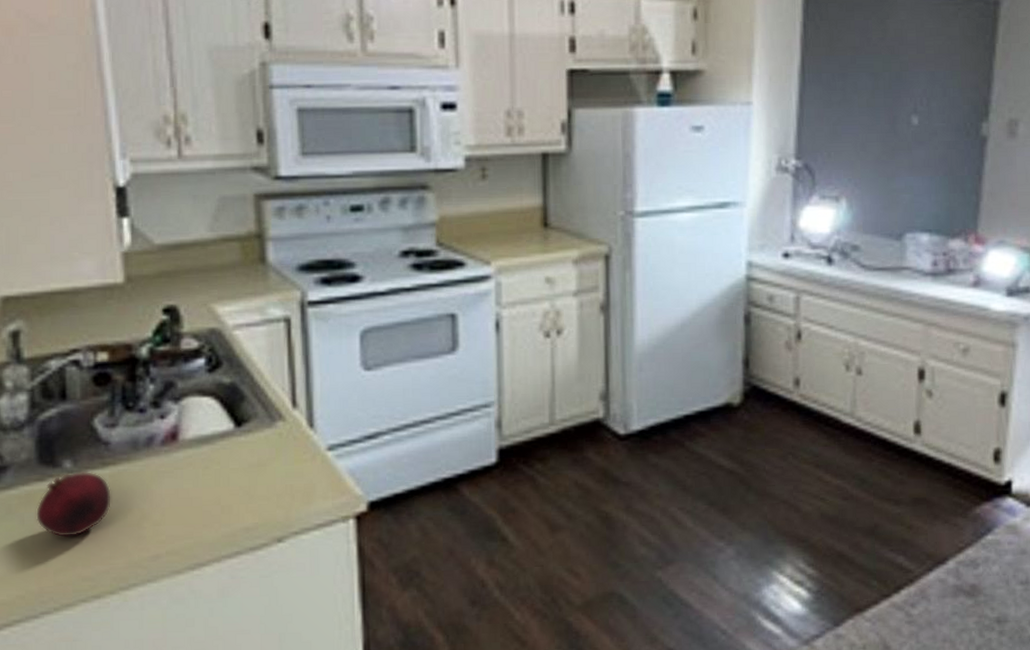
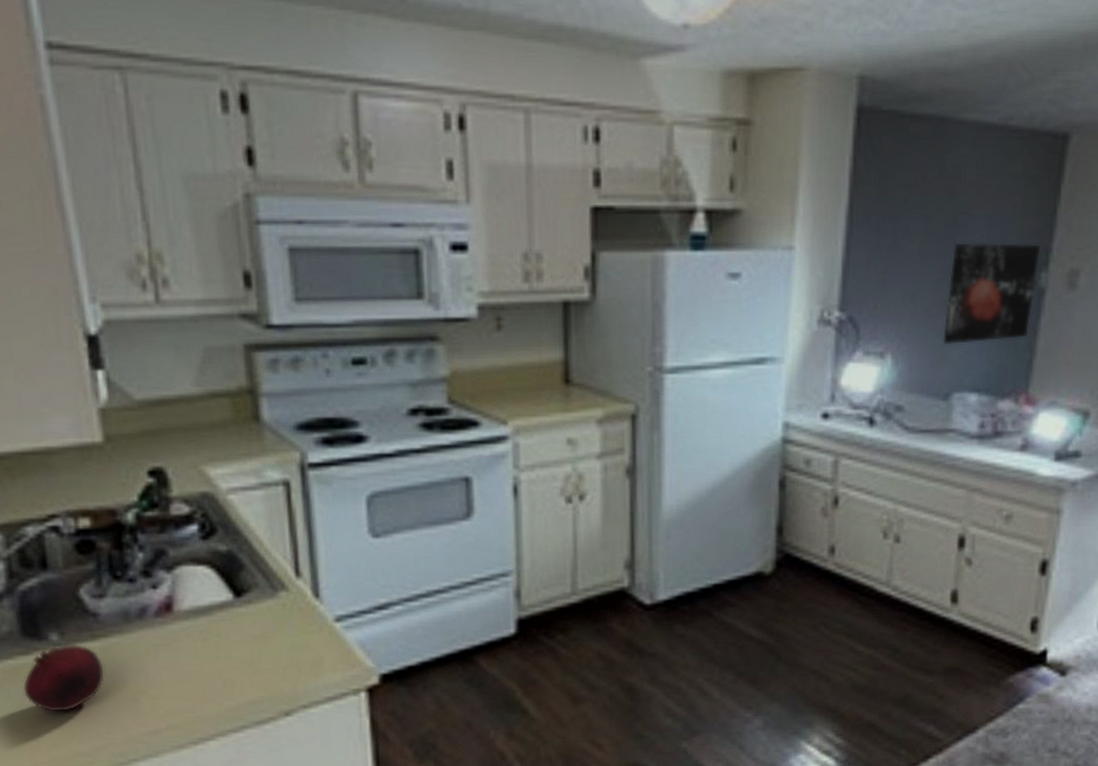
wall art: none [892,96,981,189] -> present [942,242,1041,345]

